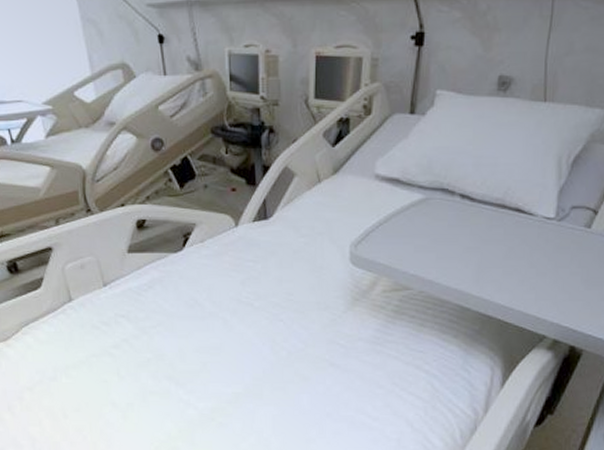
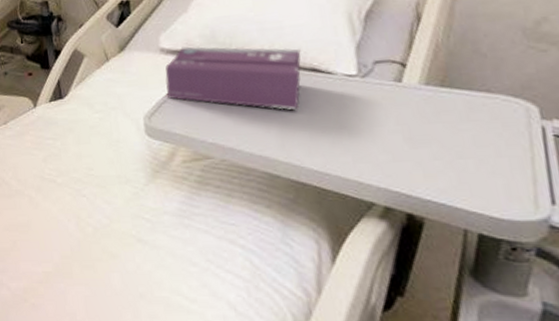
tissue box: none [377,175,509,248] -> present [165,47,302,111]

